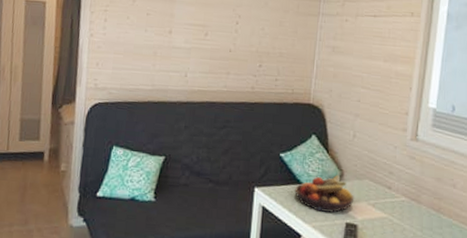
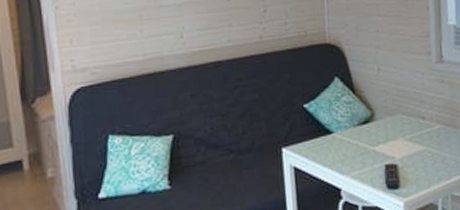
fruit bowl: present [295,175,354,213] -> none [326,115,390,159]

